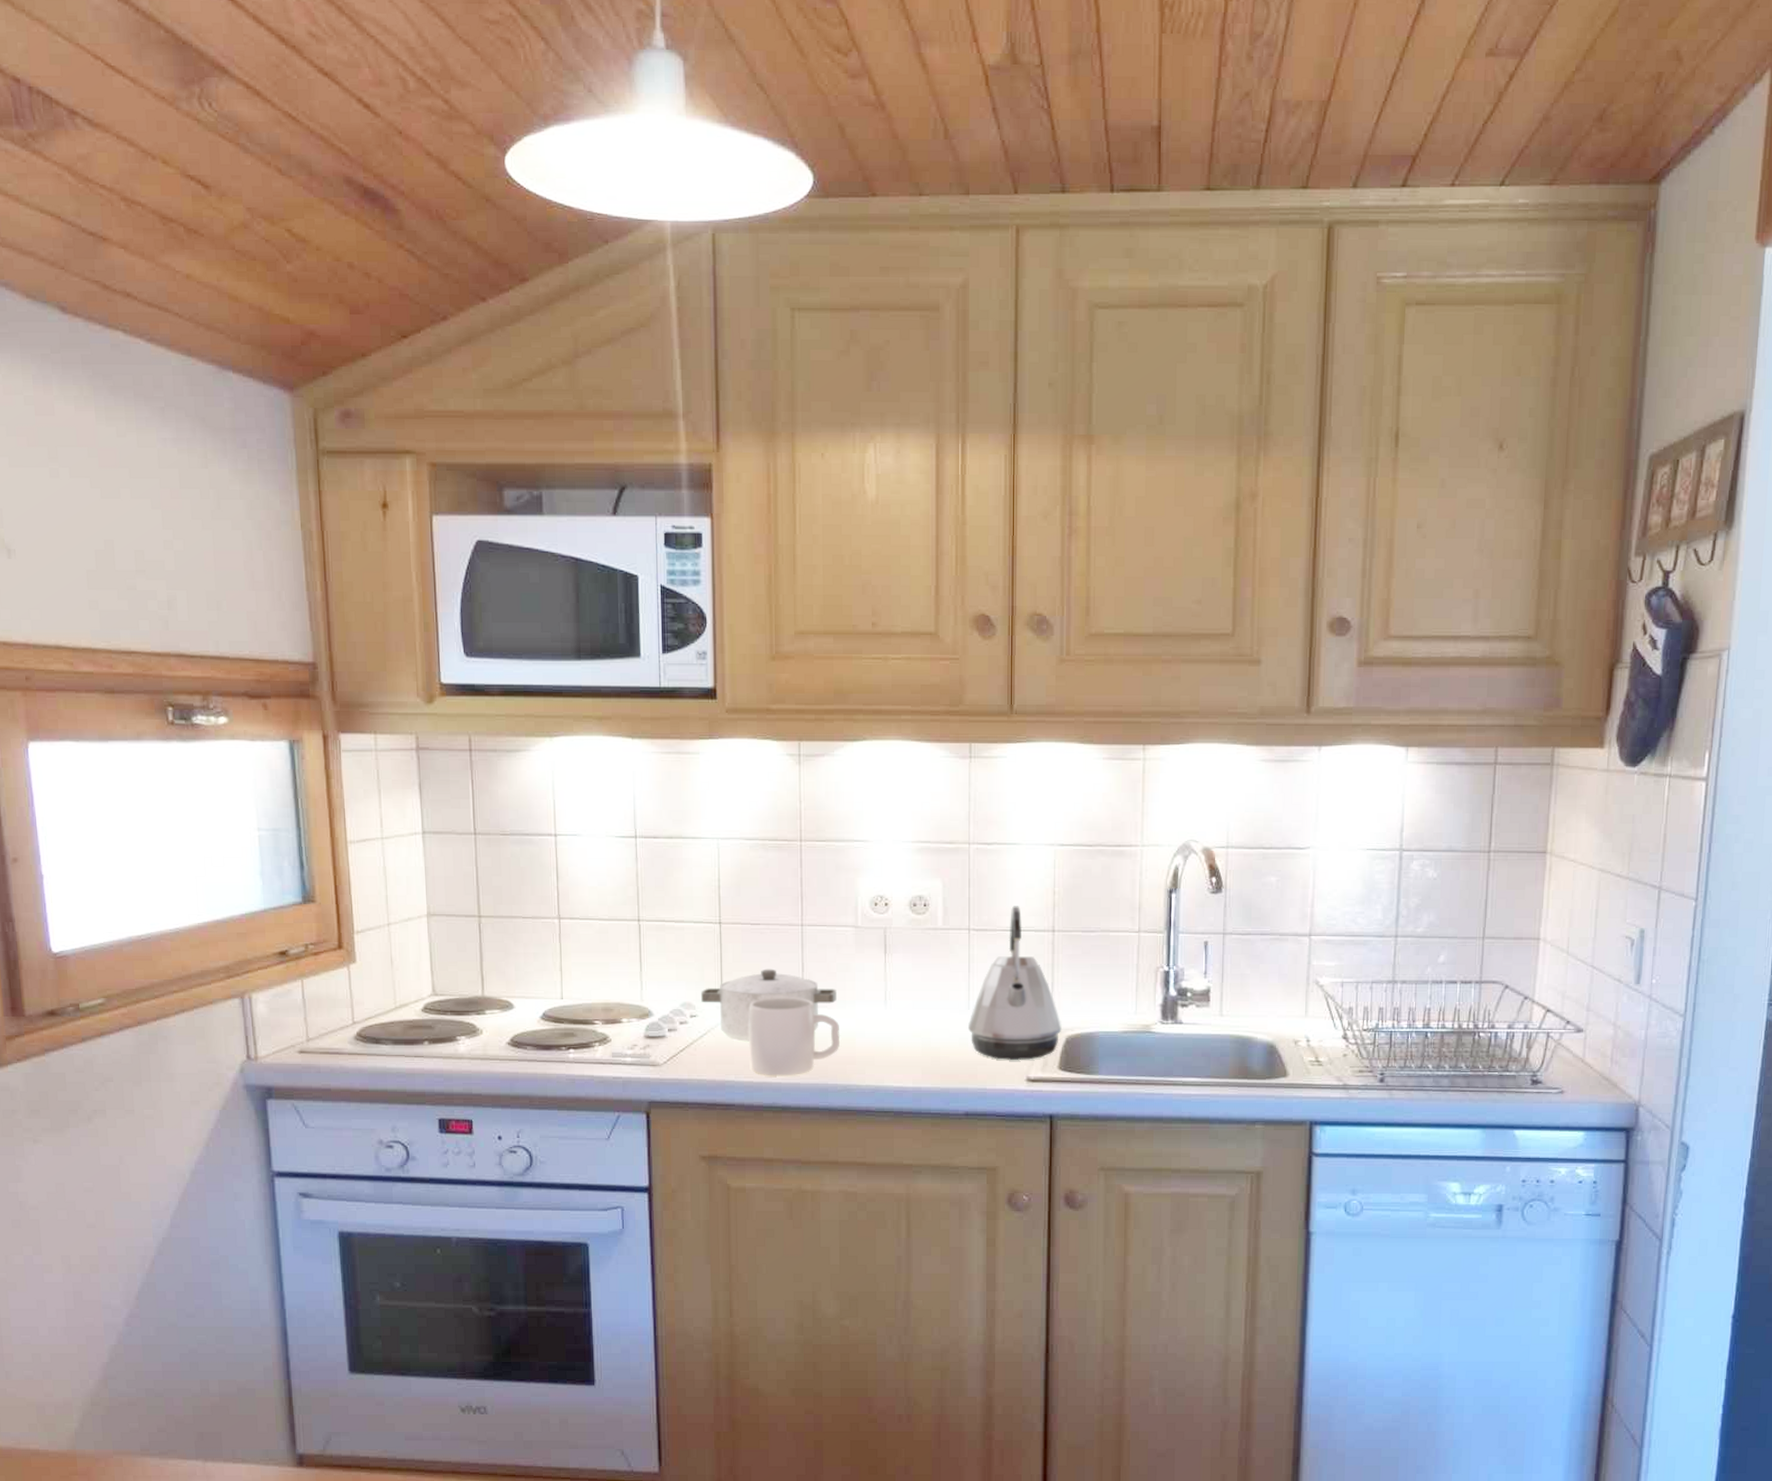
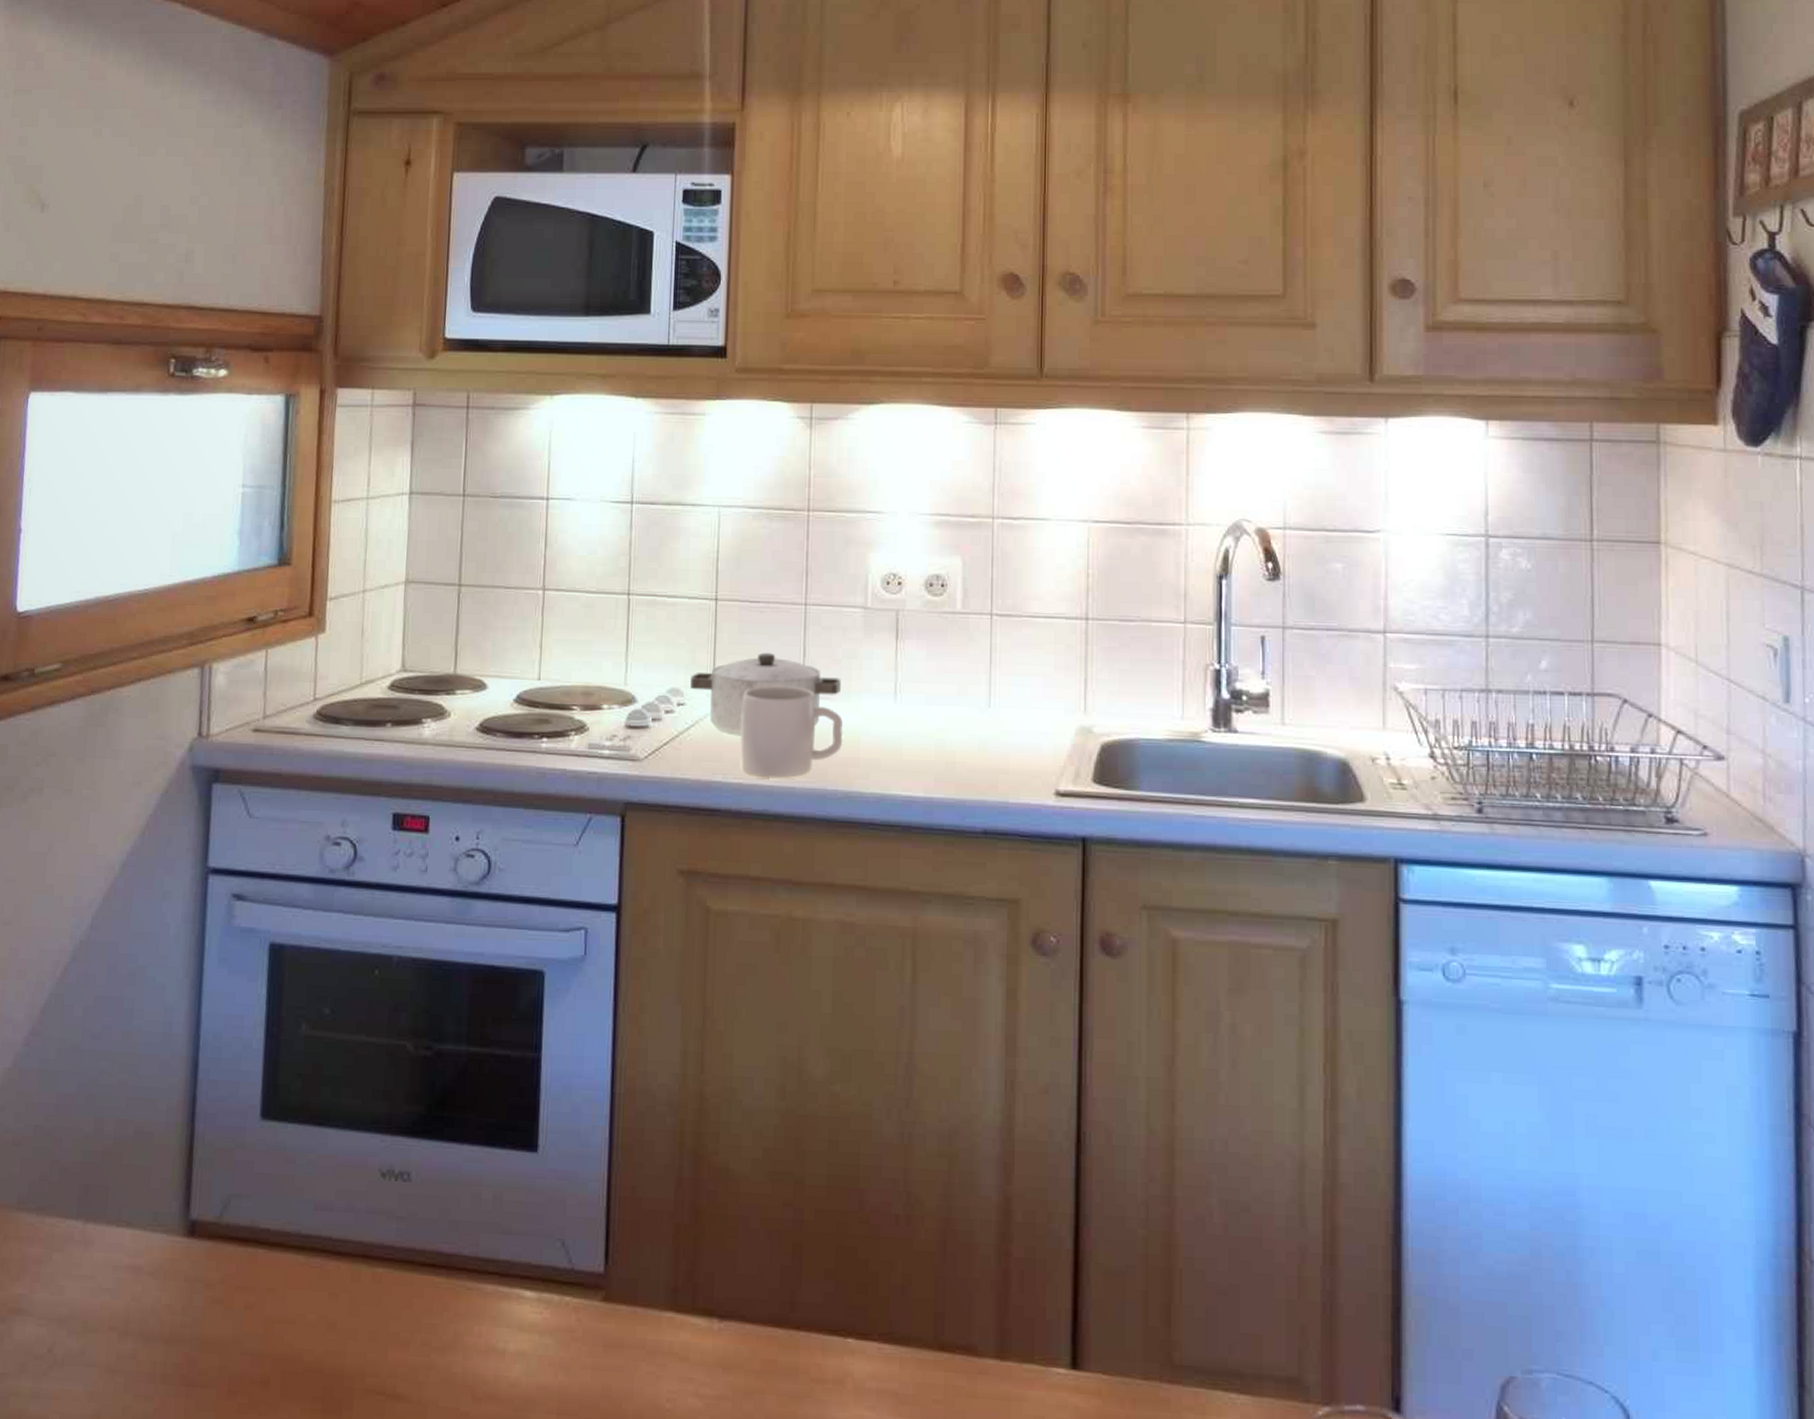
kettle: present [968,906,1063,1060] -> none [989,589,1098,770]

